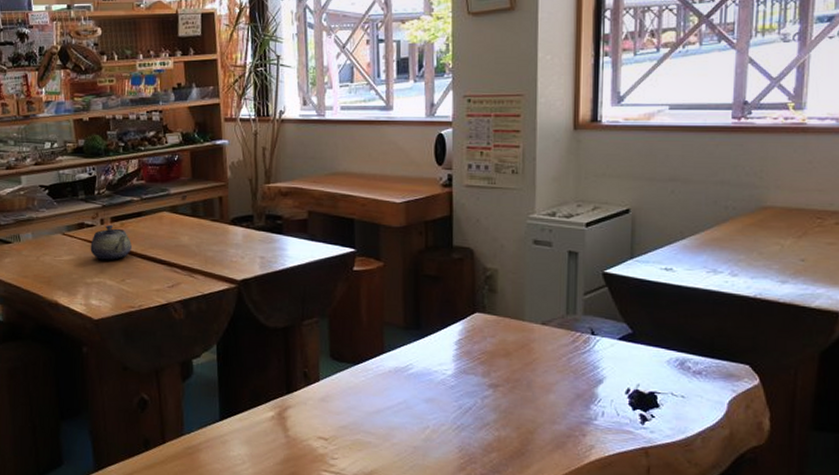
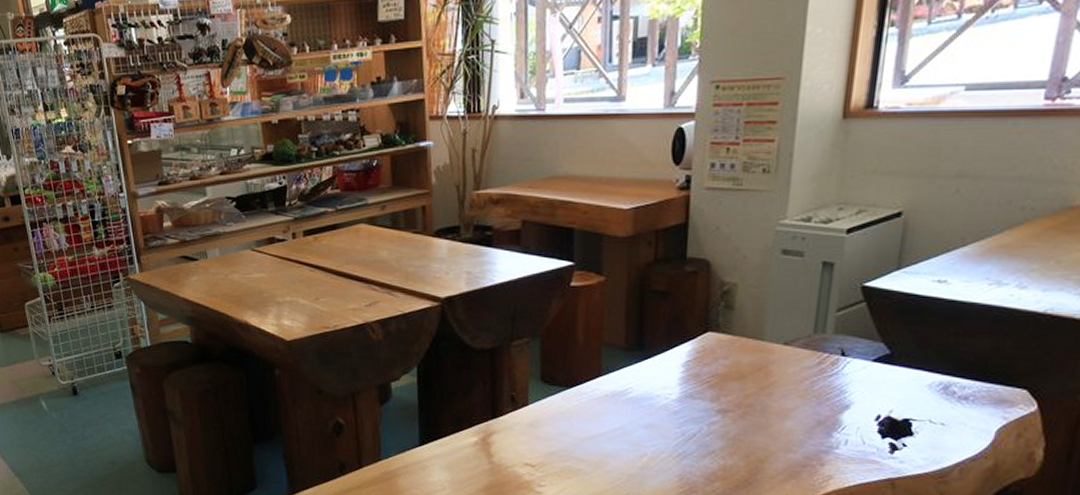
teapot: present [90,224,132,260] -> none [281,238,326,277]

